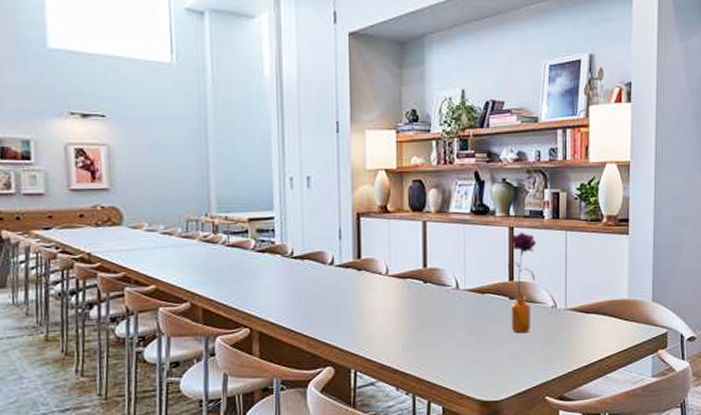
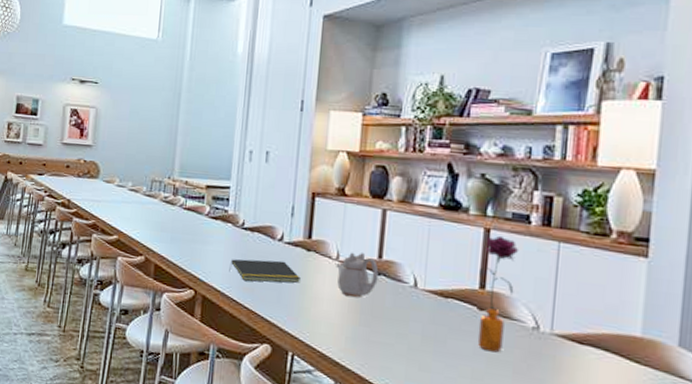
notepad: none [283,284,355,309] -> present [229,259,301,283]
teapot: none [386,263,425,307] -> present [336,252,379,297]

